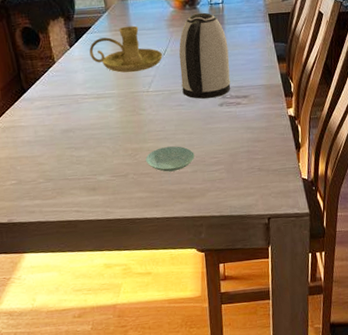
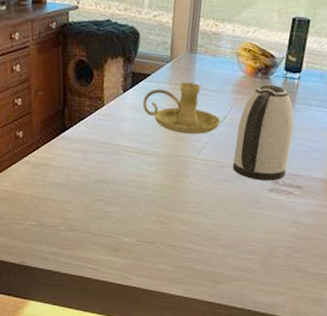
saucer: present [146,146,195,172] -> none [177,221,230,251]

